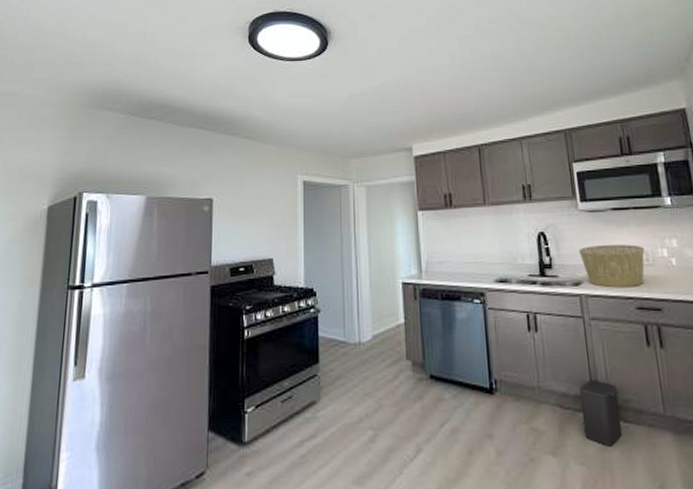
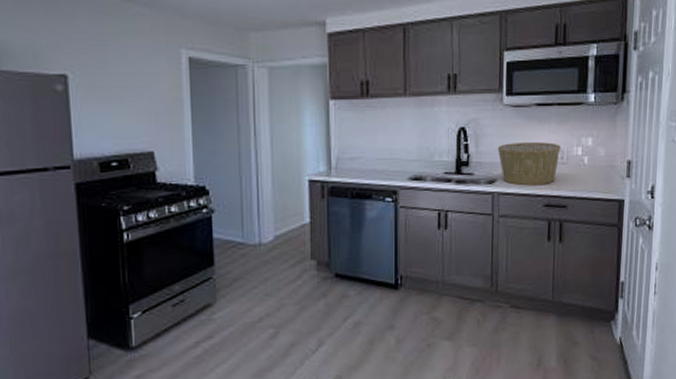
pedal bin: present [579,380,622,447] -> none [478,272,515,330]

